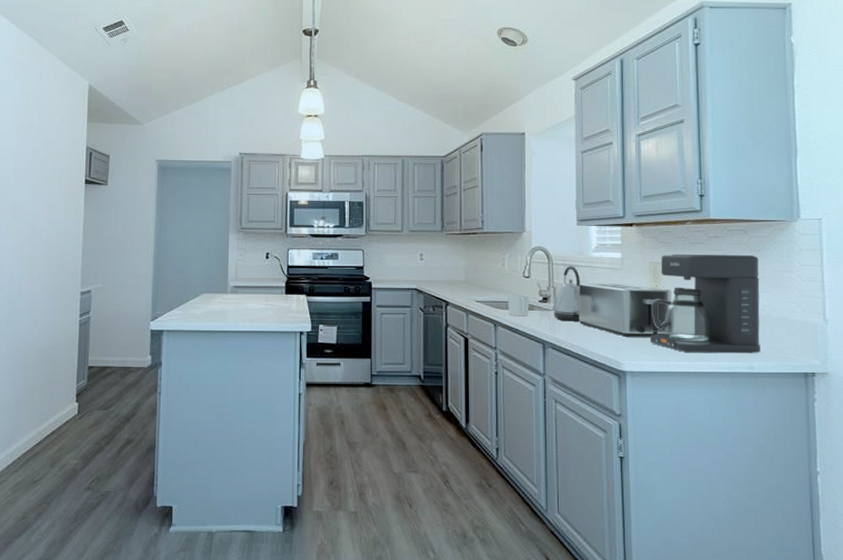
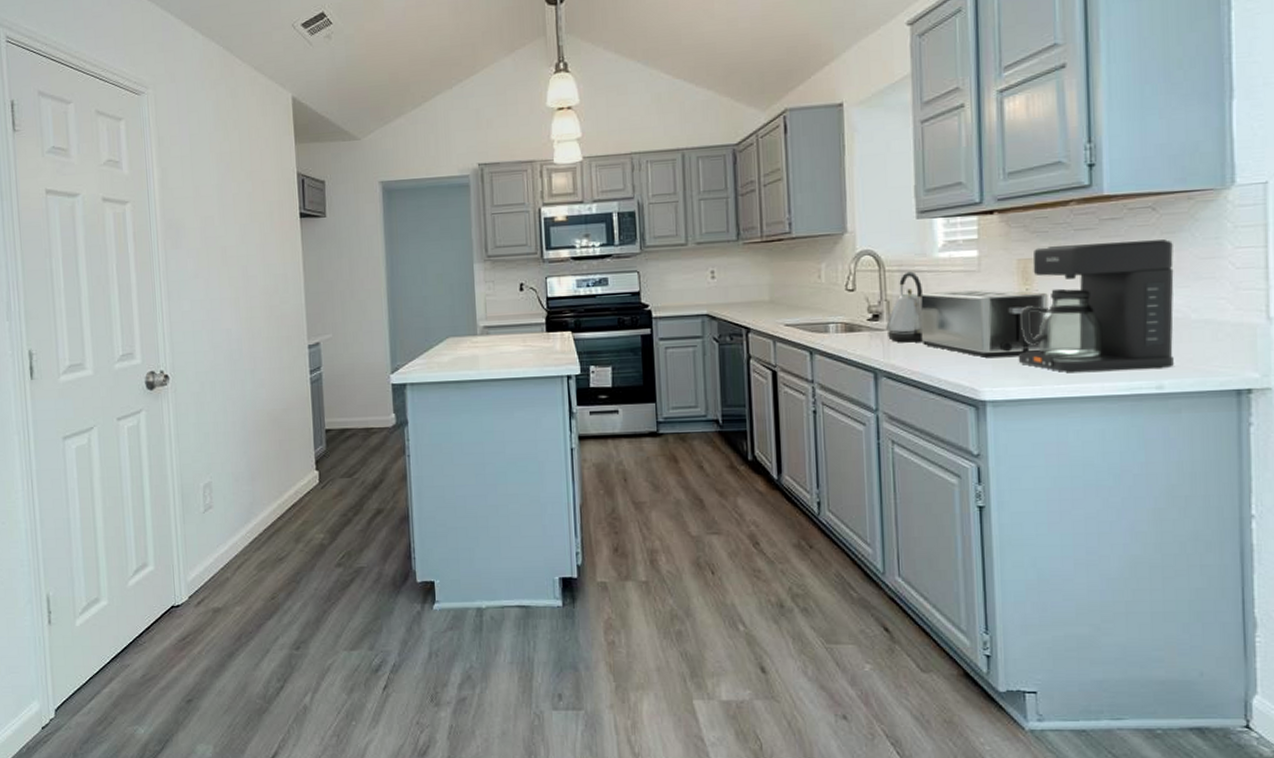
mug: present [508,294,529,317] -> none [827,312,855,341]

